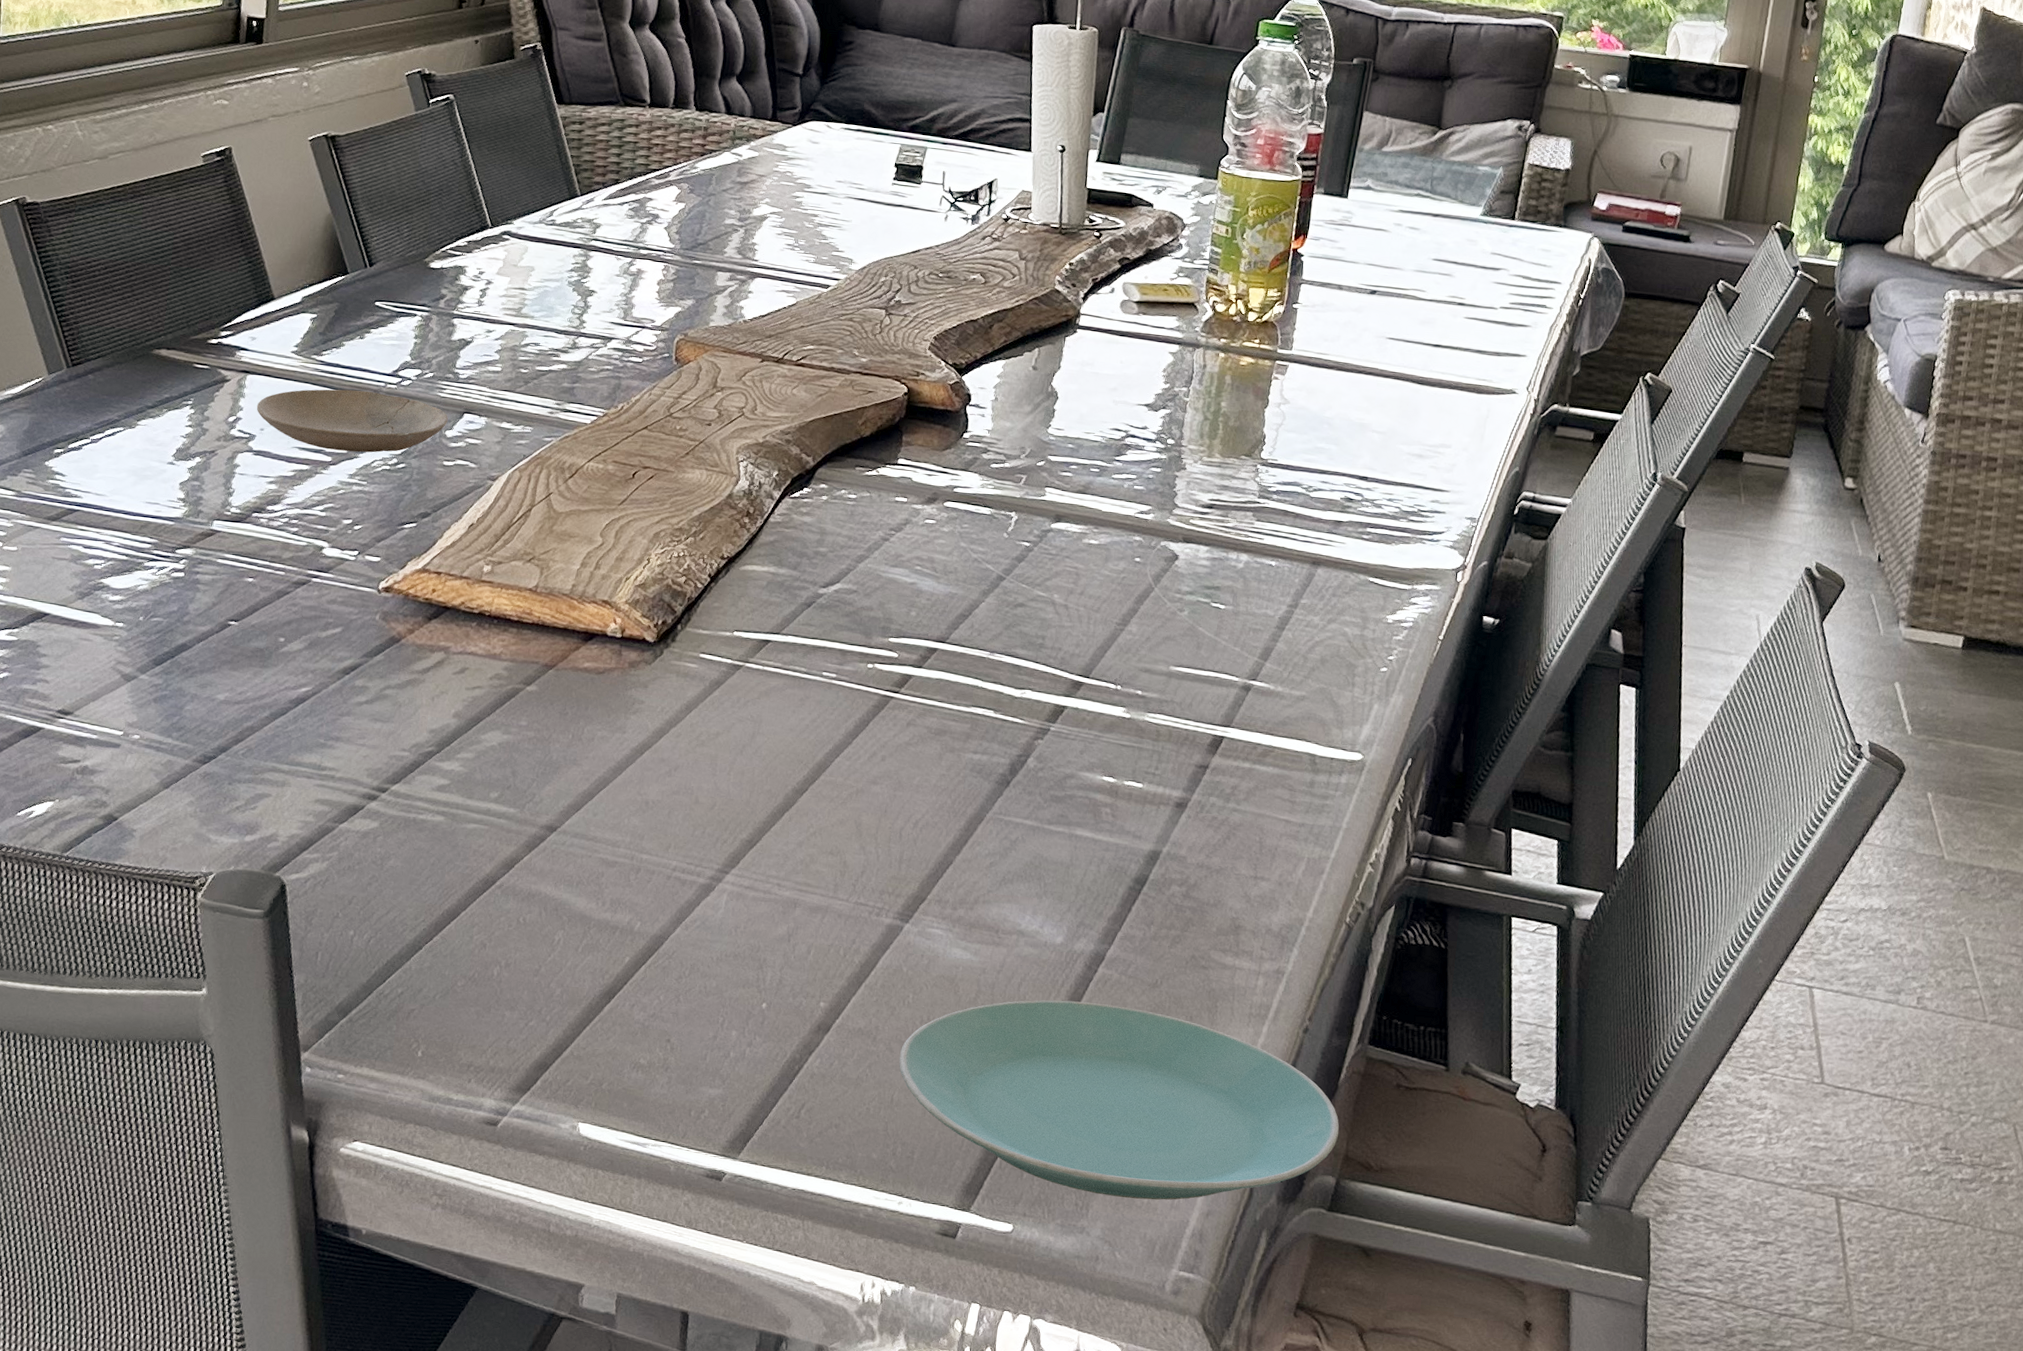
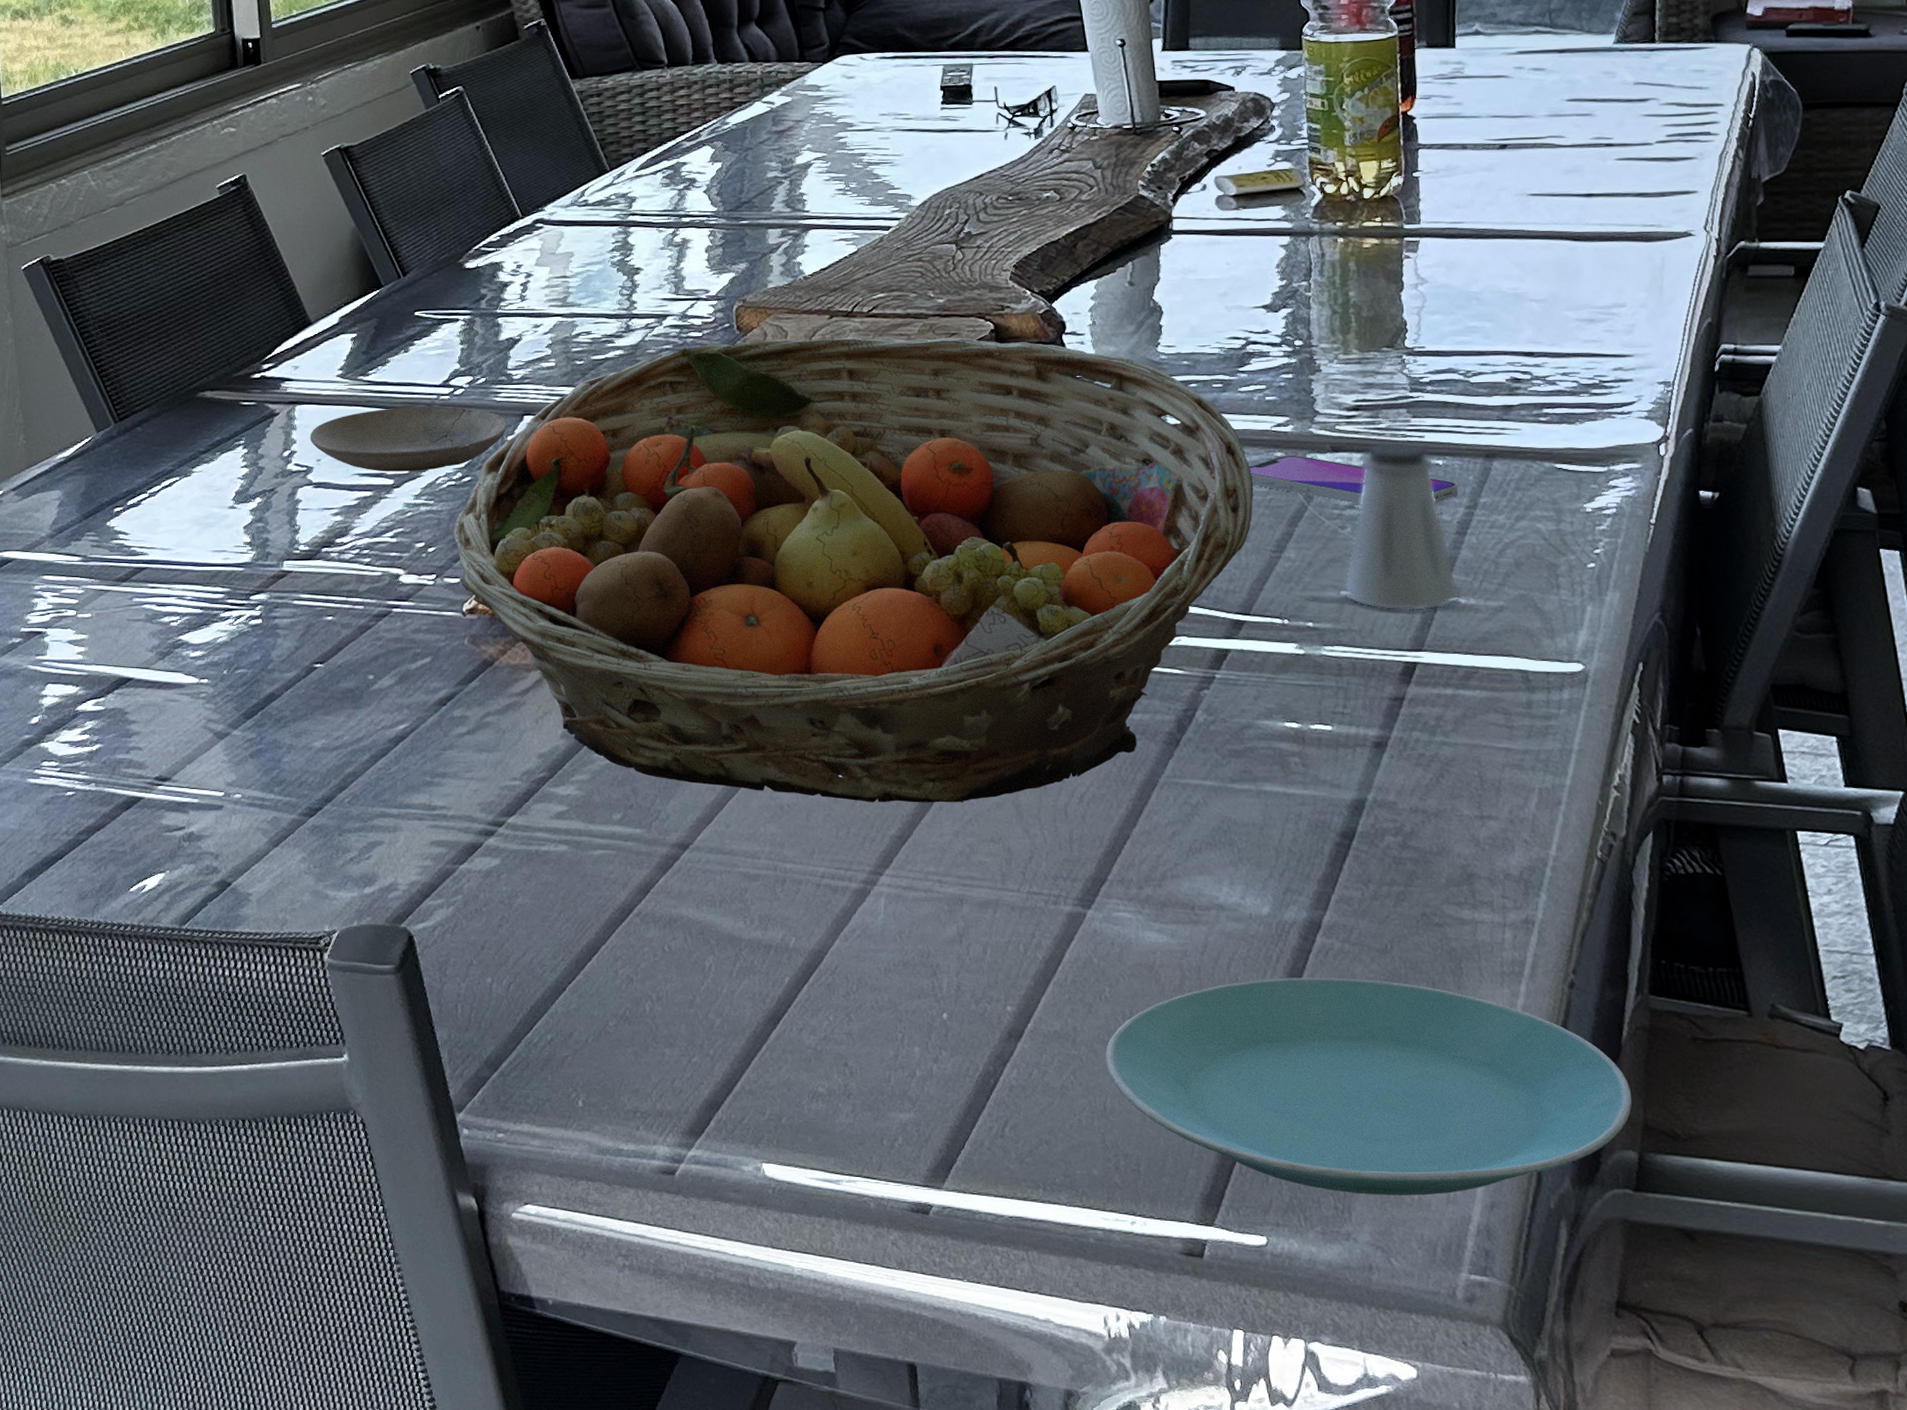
fruit basket: none [379,370,1112,816] -> present [452,336,1254,803]
smartphone: none [1109,540,1285,600] -> present [1249,455,1458,505]
saltshaker: none [1172,539,1271,693] -> present [1343,441,1461,612]

